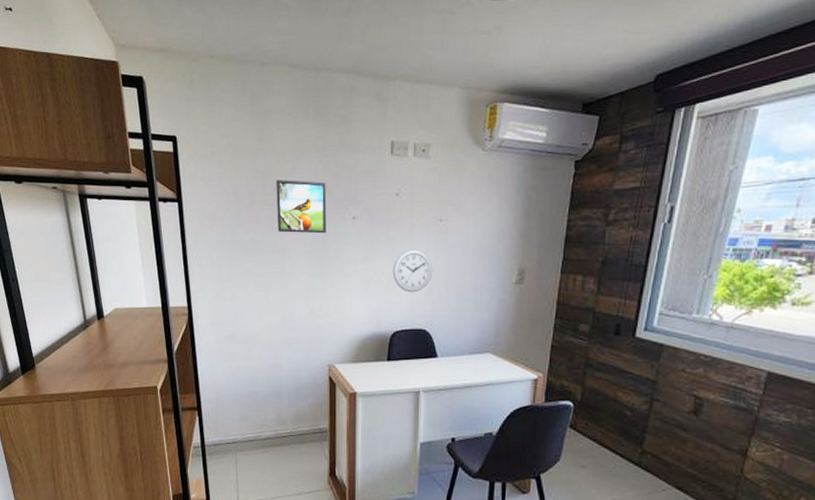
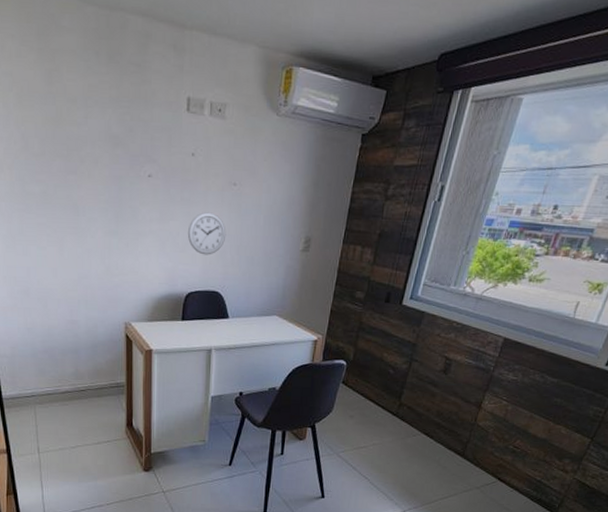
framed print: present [276,180,327,234] -> none [68,129,122,191]

